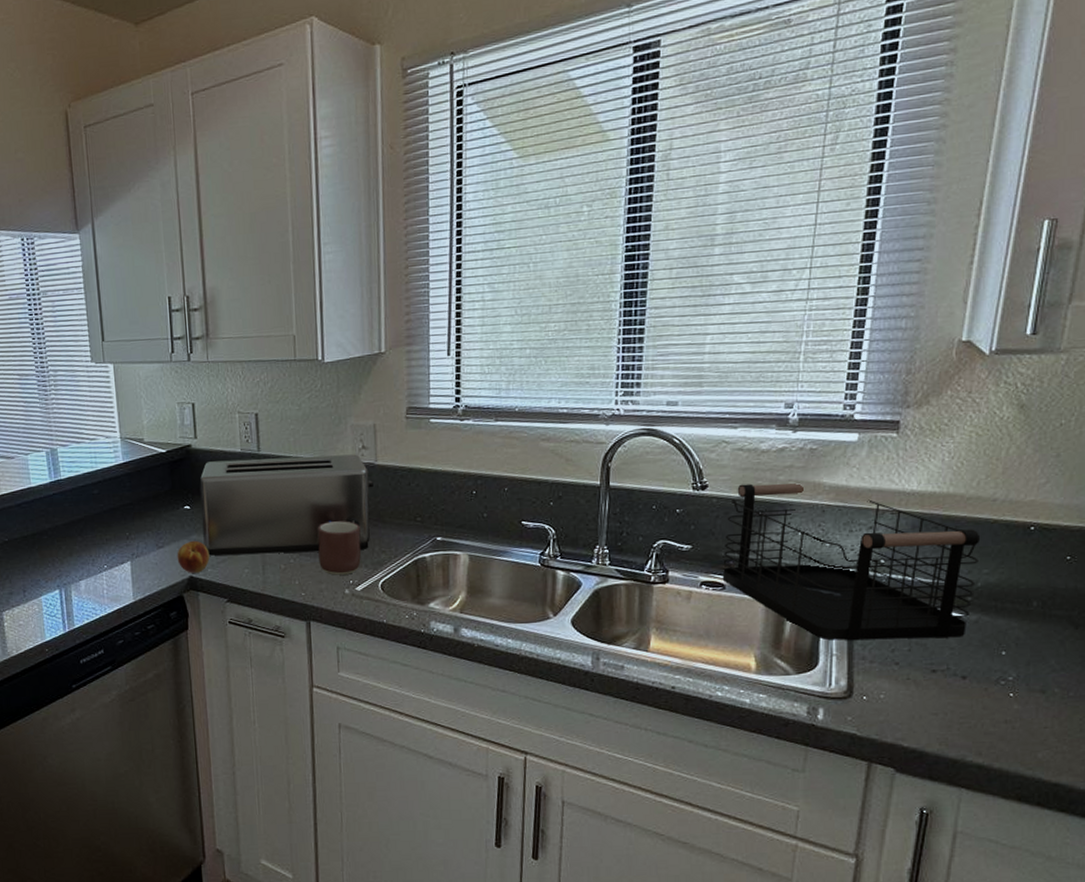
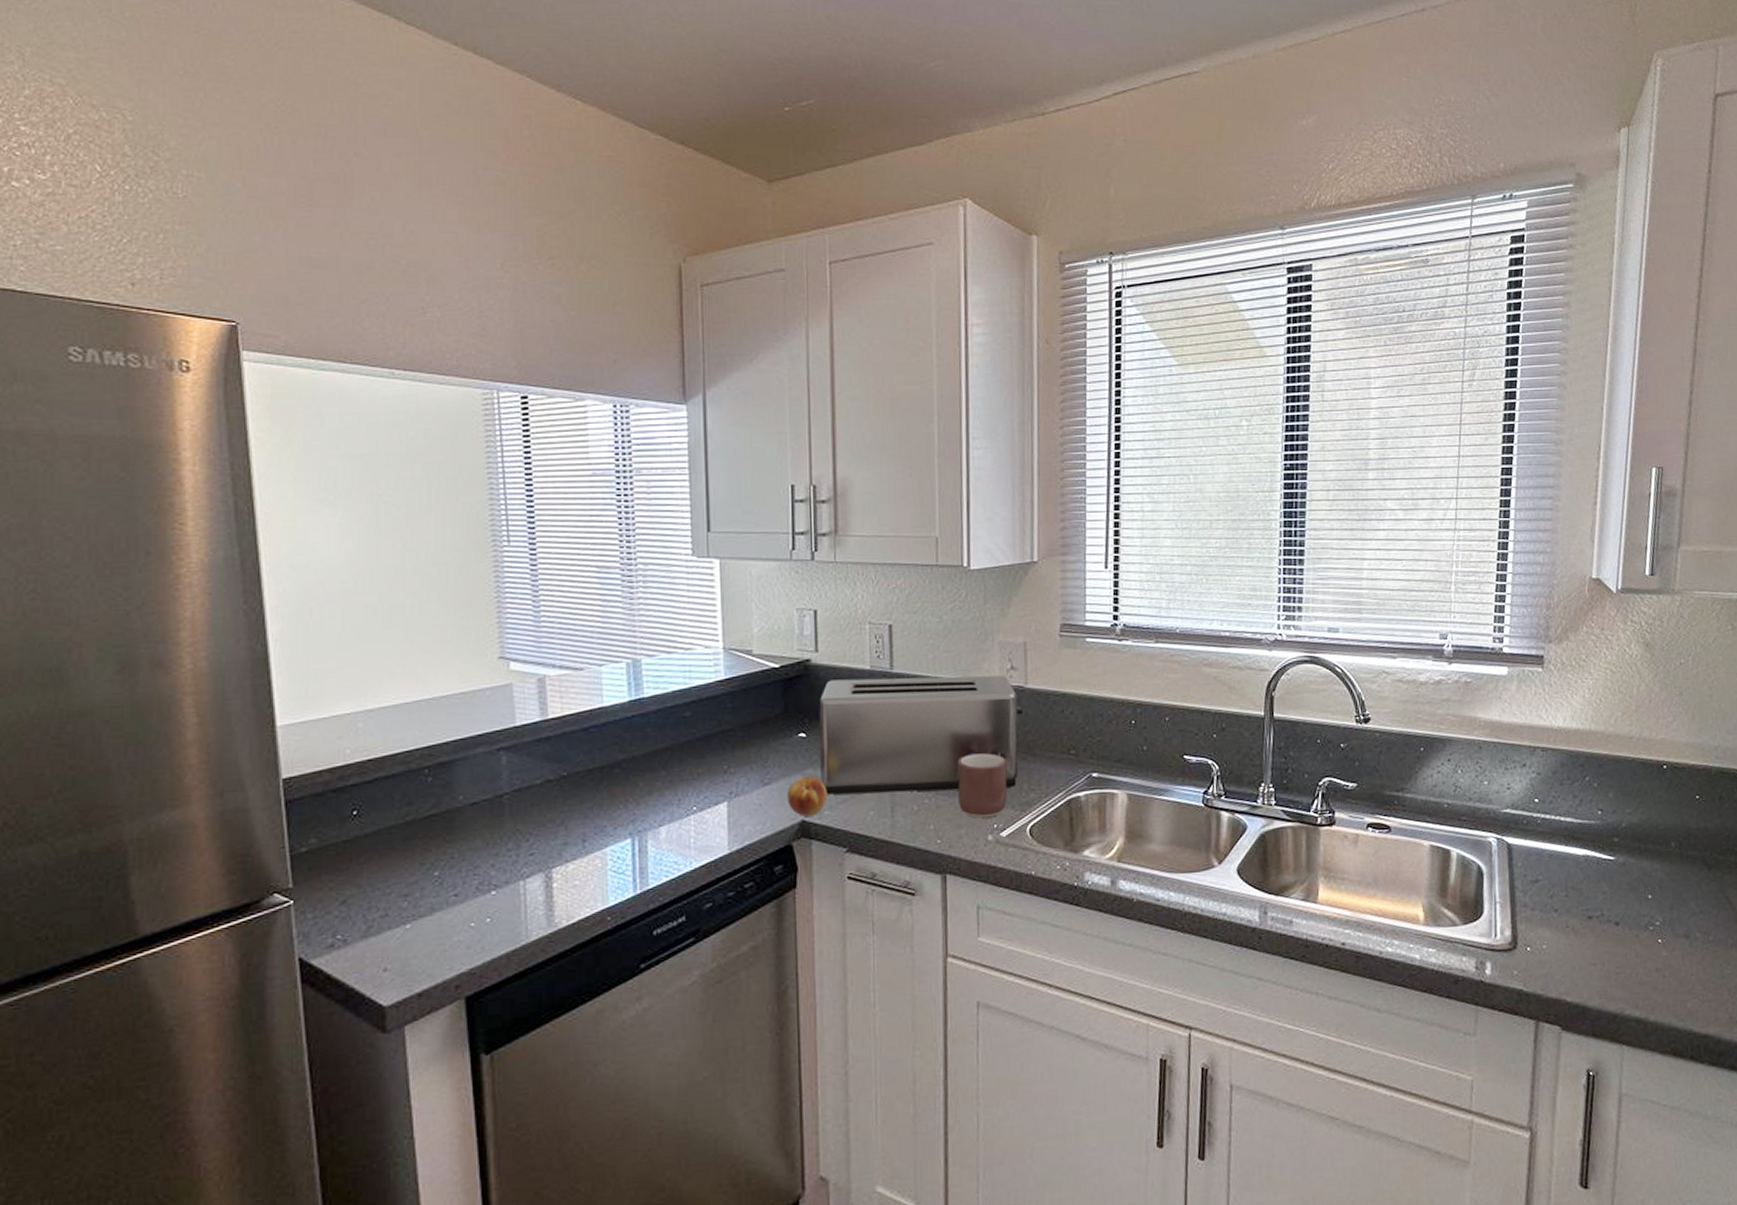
dish rack: present [722,483,981,641] -> none [1387,717,1622,887]

